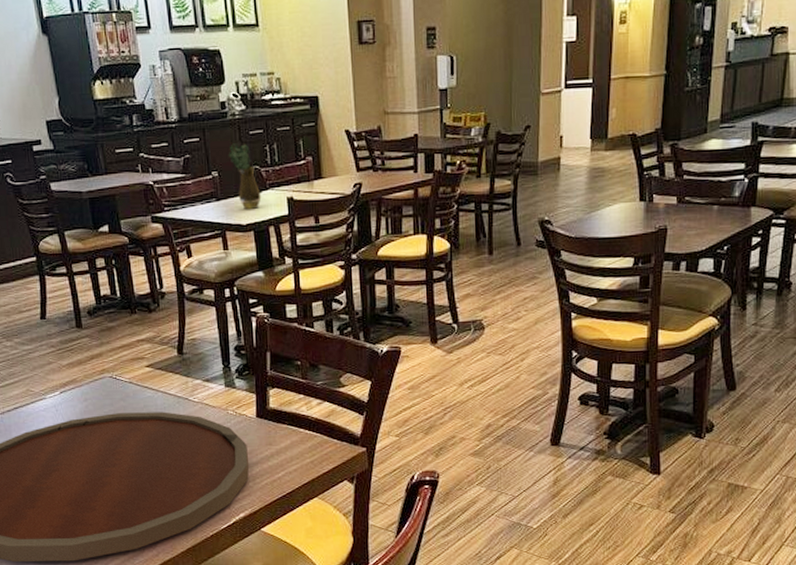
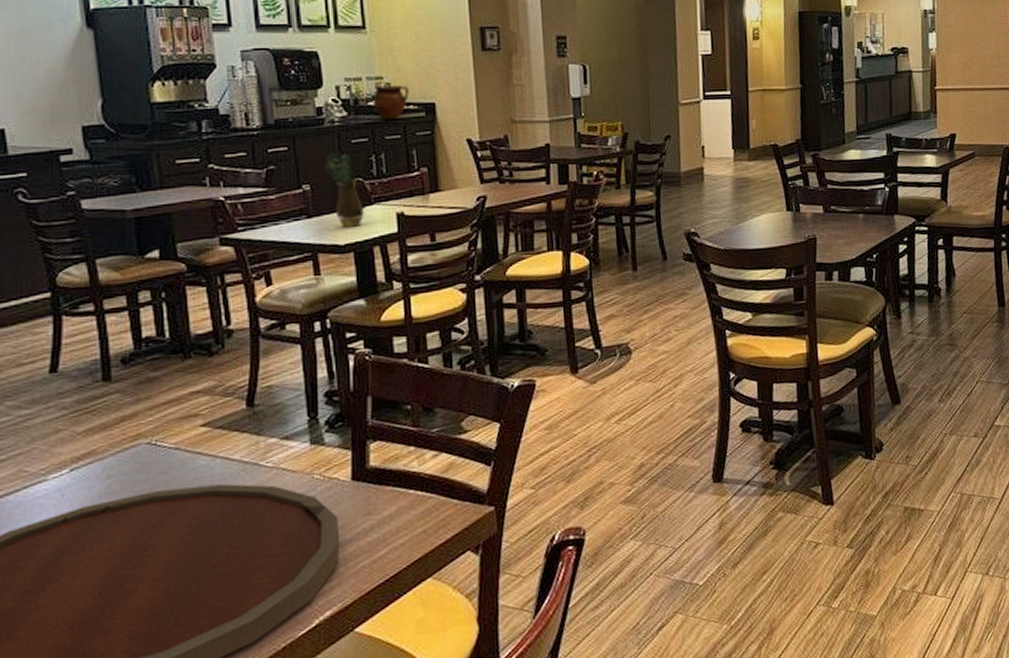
jug: none [265,80,296,112] -> present [372,85,409,119]

